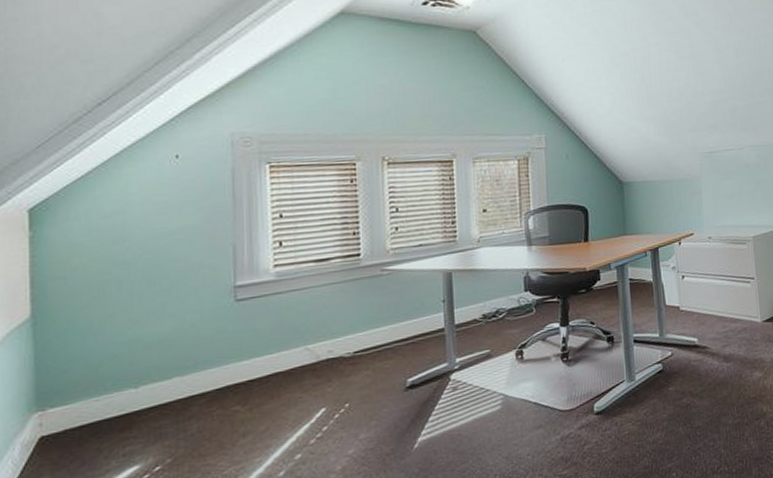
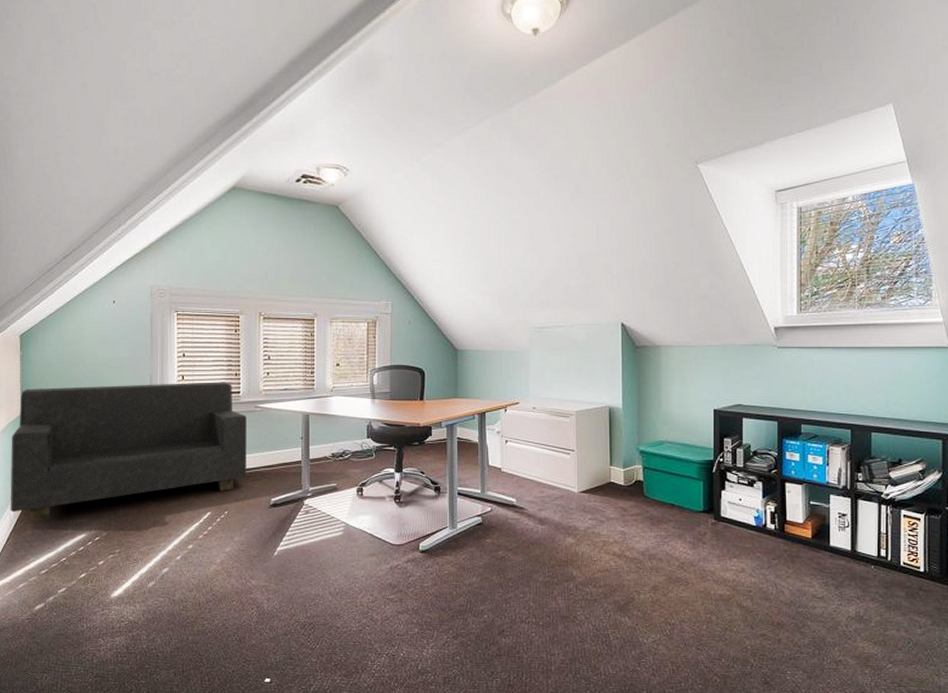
loveseat: none [13,243,373,463] -> present [10,382,247,522]

